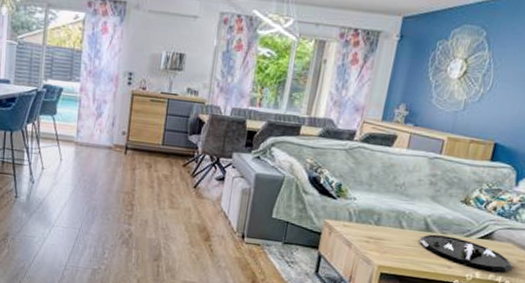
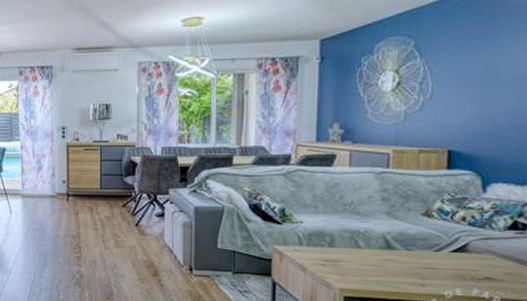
decorative tray: present [419,234,513,273] -> none [382,252,501,288]

